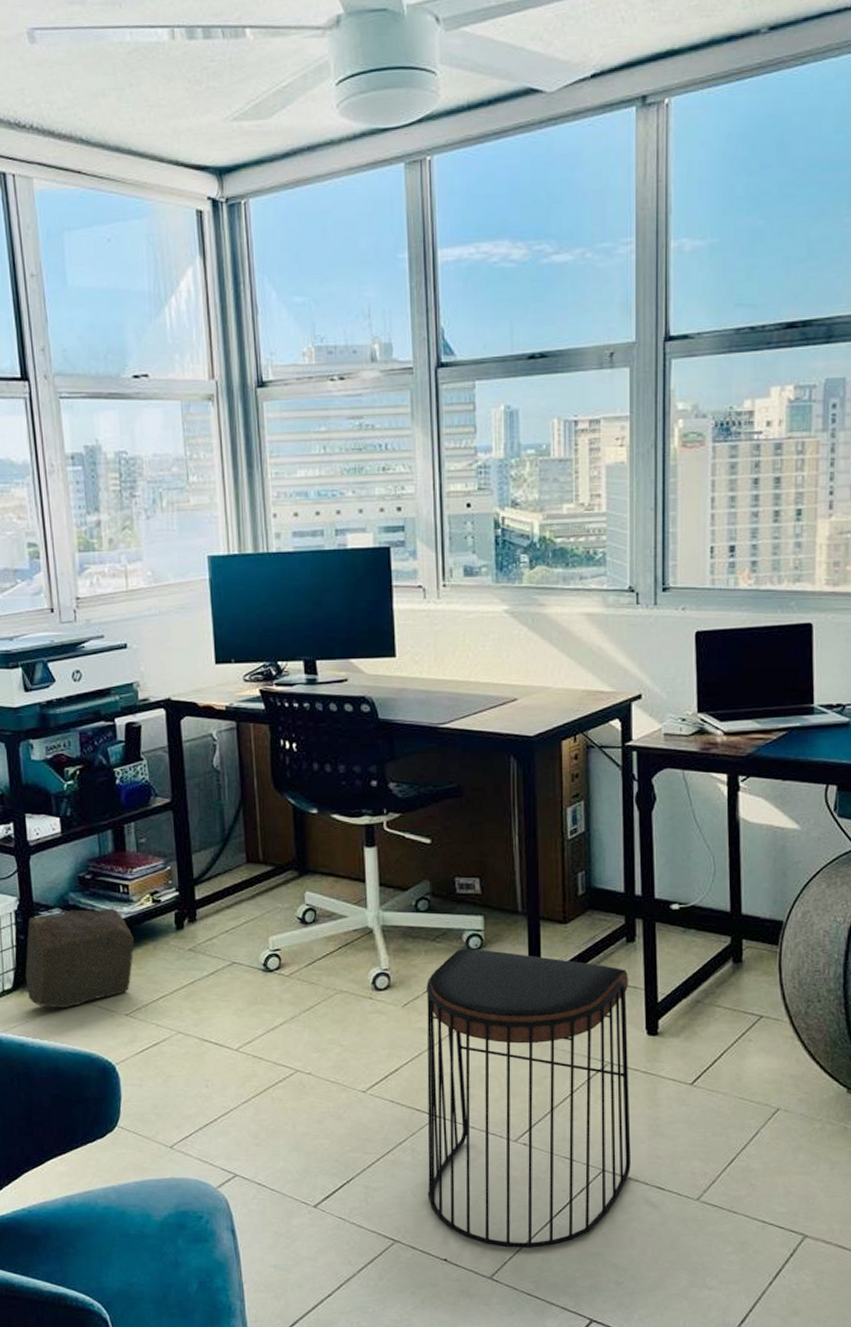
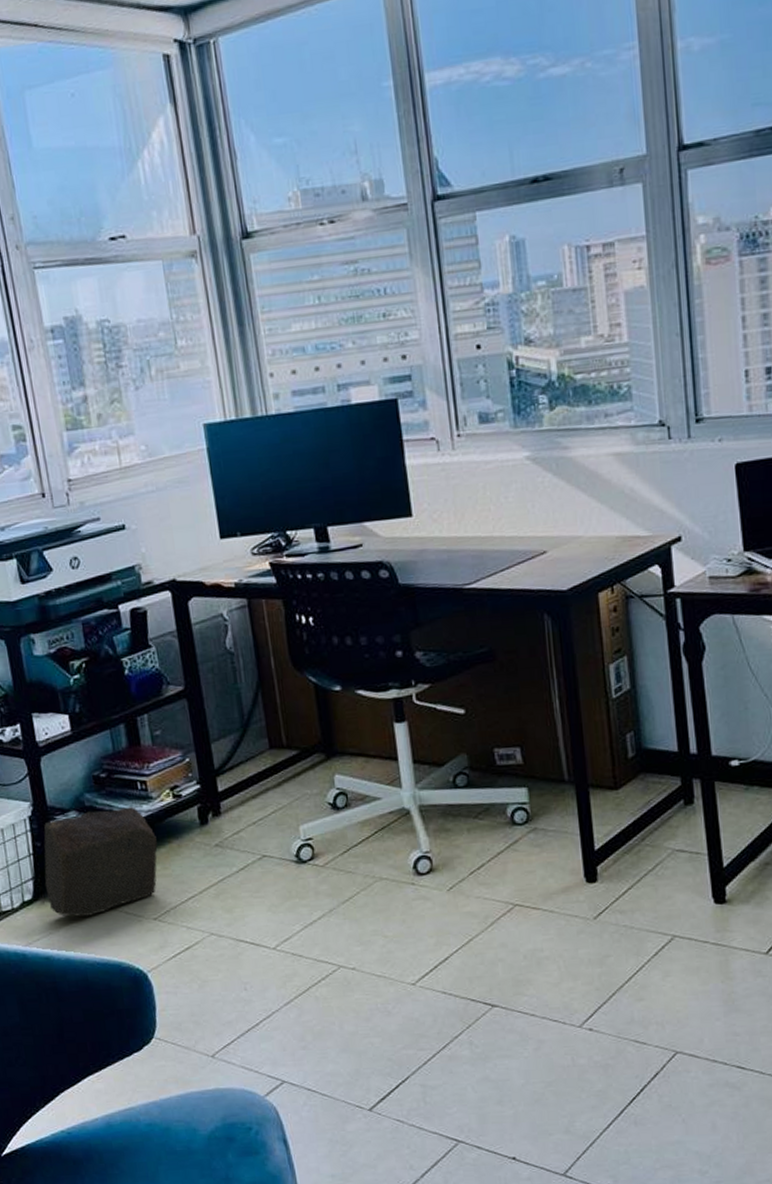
stool: present [426,949,631,1248] -> none [471,823,707,1142]

